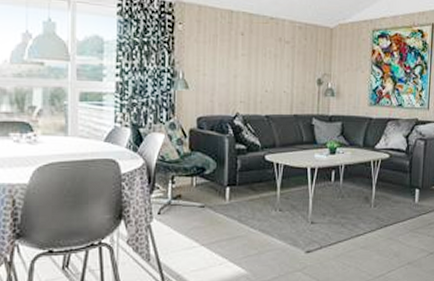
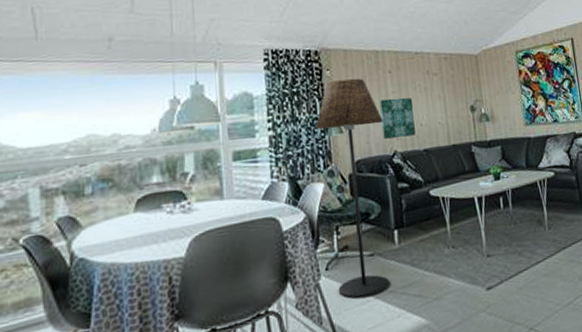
floor lamp: none [161,35,229,244] -> present [314,78,390,299]
wall art: none [228,61,261,100] -> present [380,98,416,139]

